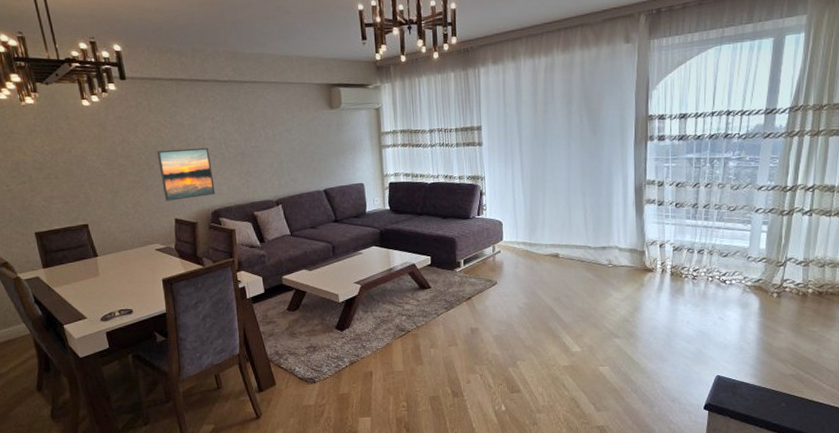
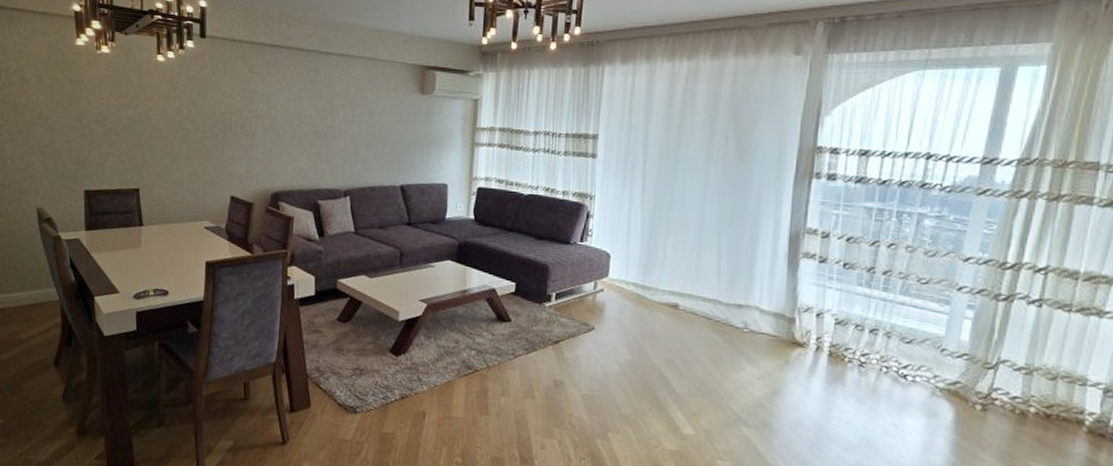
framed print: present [157,147,215,201] -> none [224,118,280,176]

